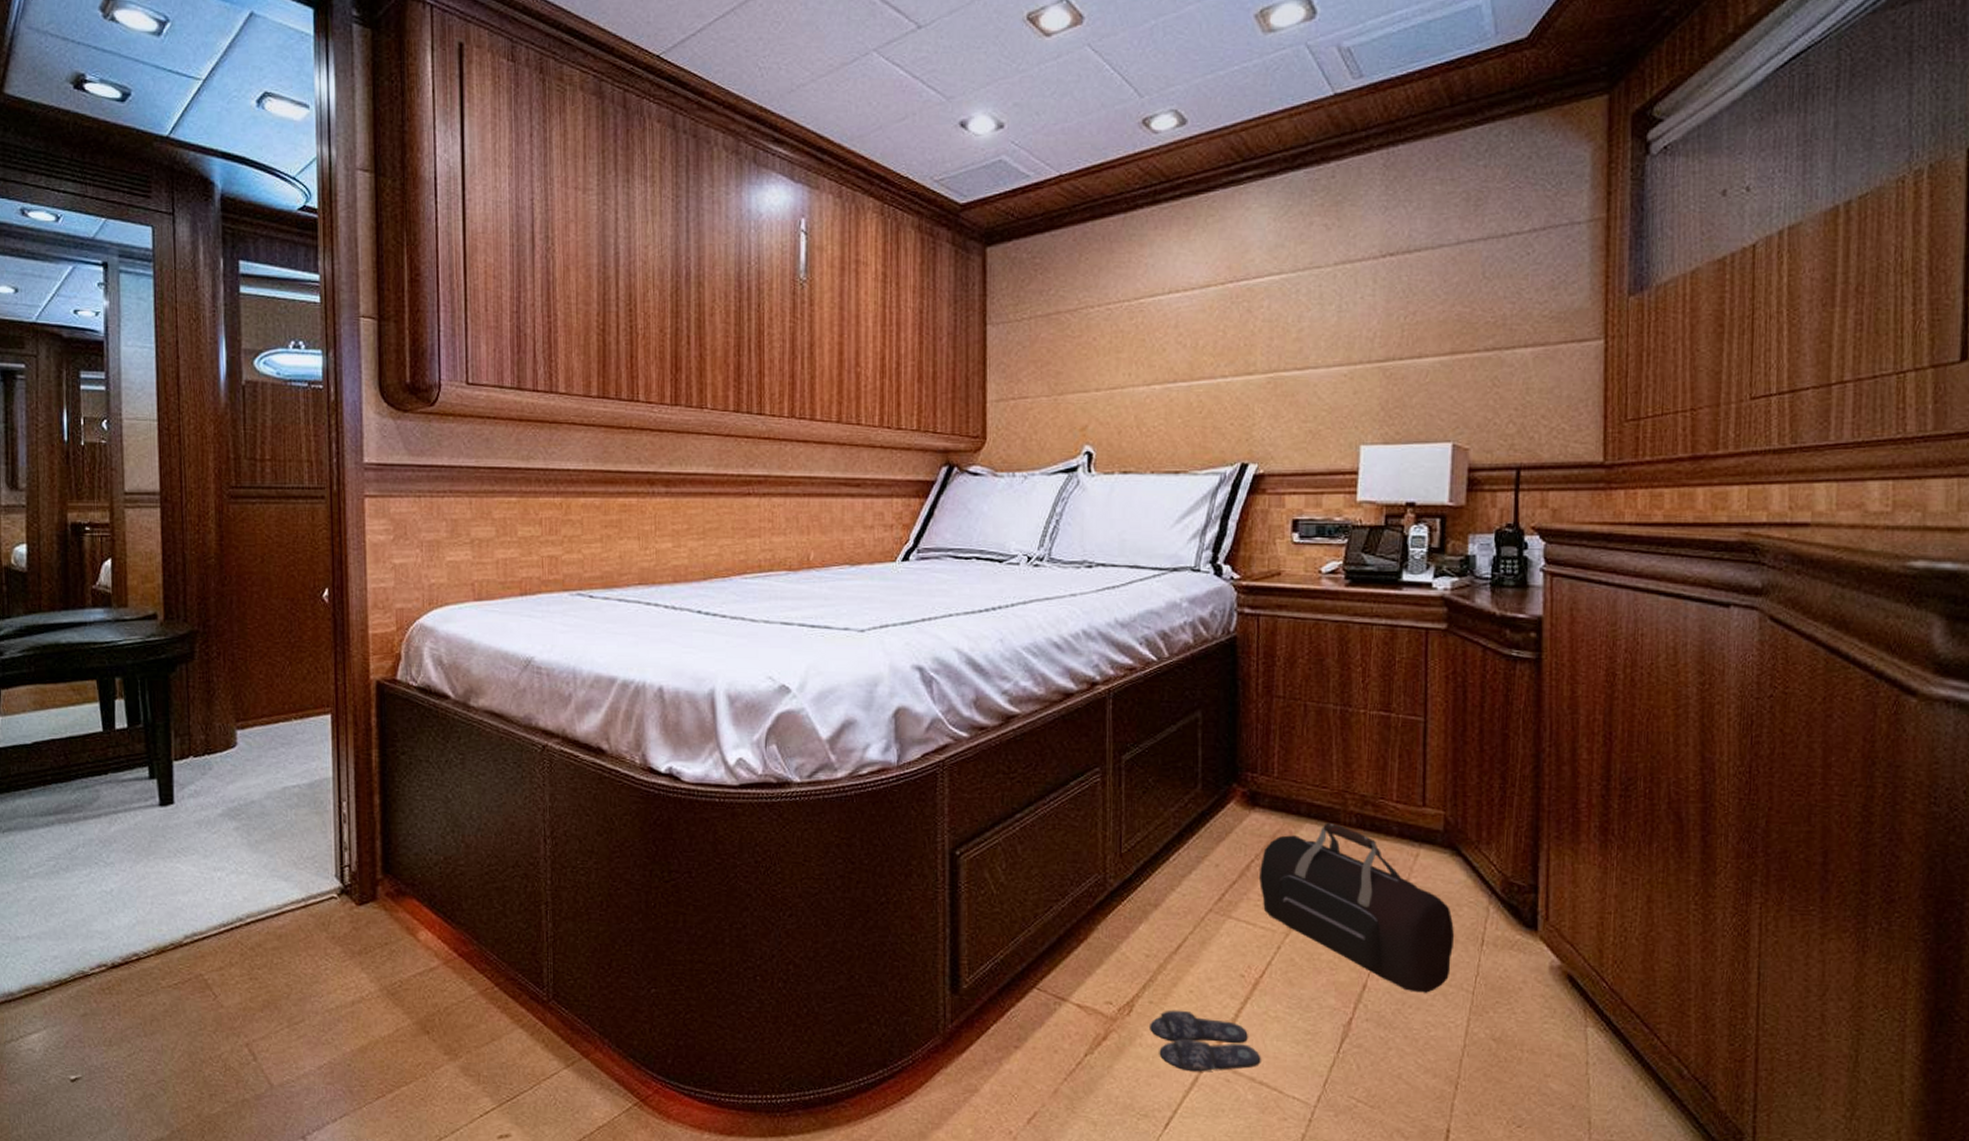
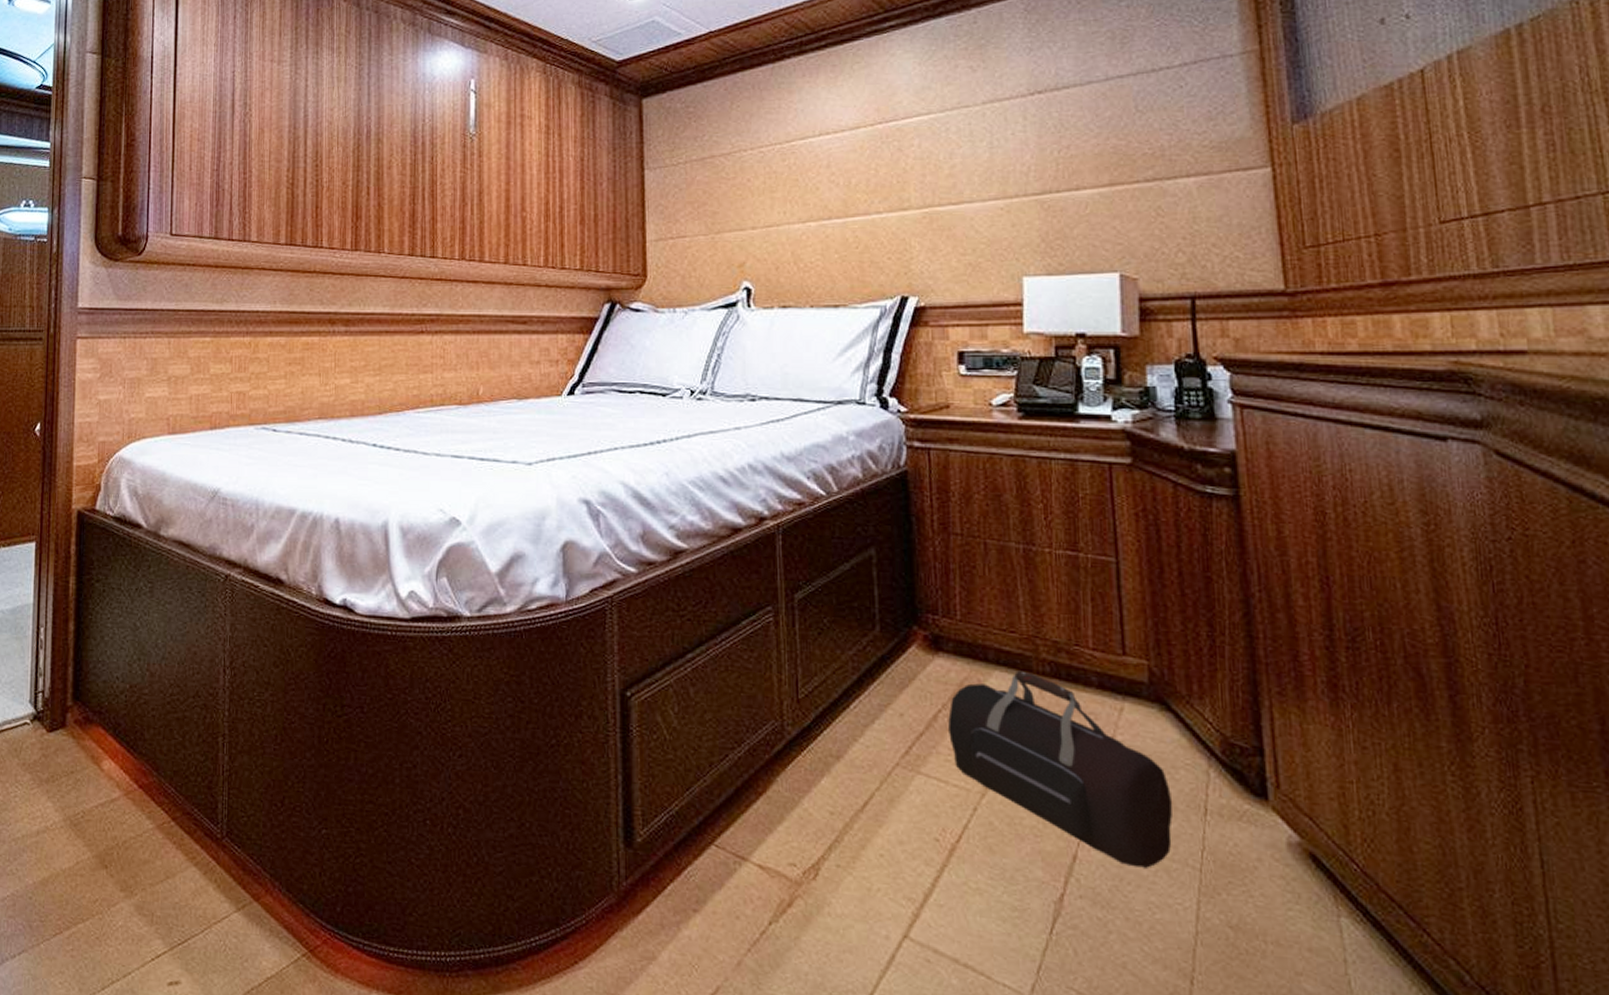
slippers: present [1150,1010,1260,1072] -> none [838,875,963,949]

